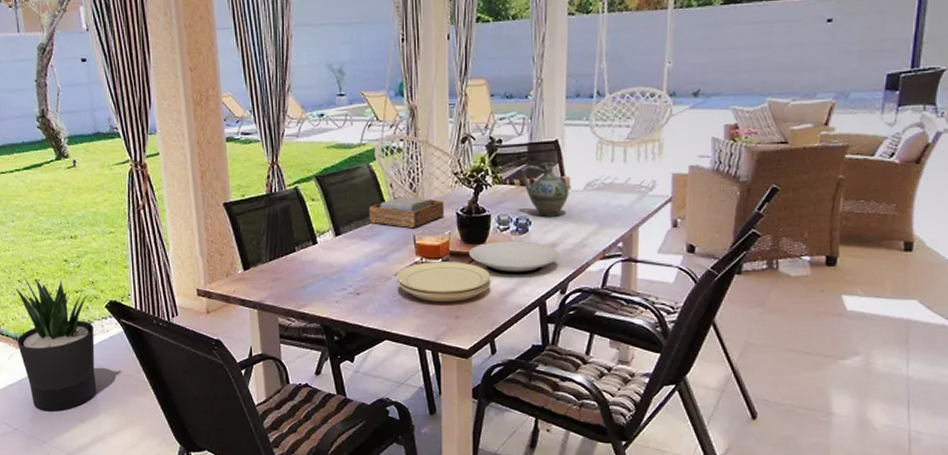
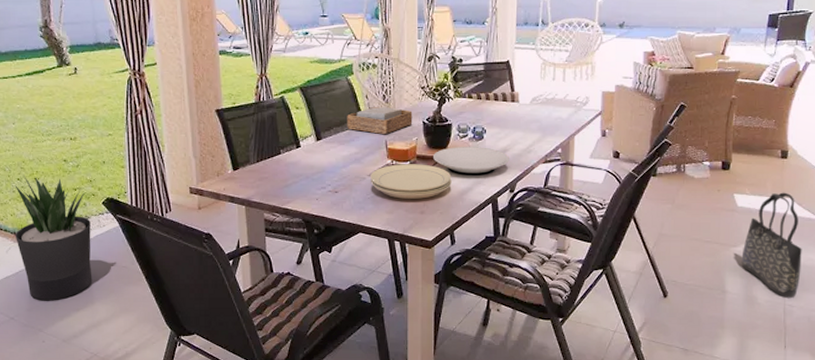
pitcher: present [519,162,569,217] -> none [476,80,518,126]
tote bag: none [852,293,933,422] -> present [741,192,802,298]

